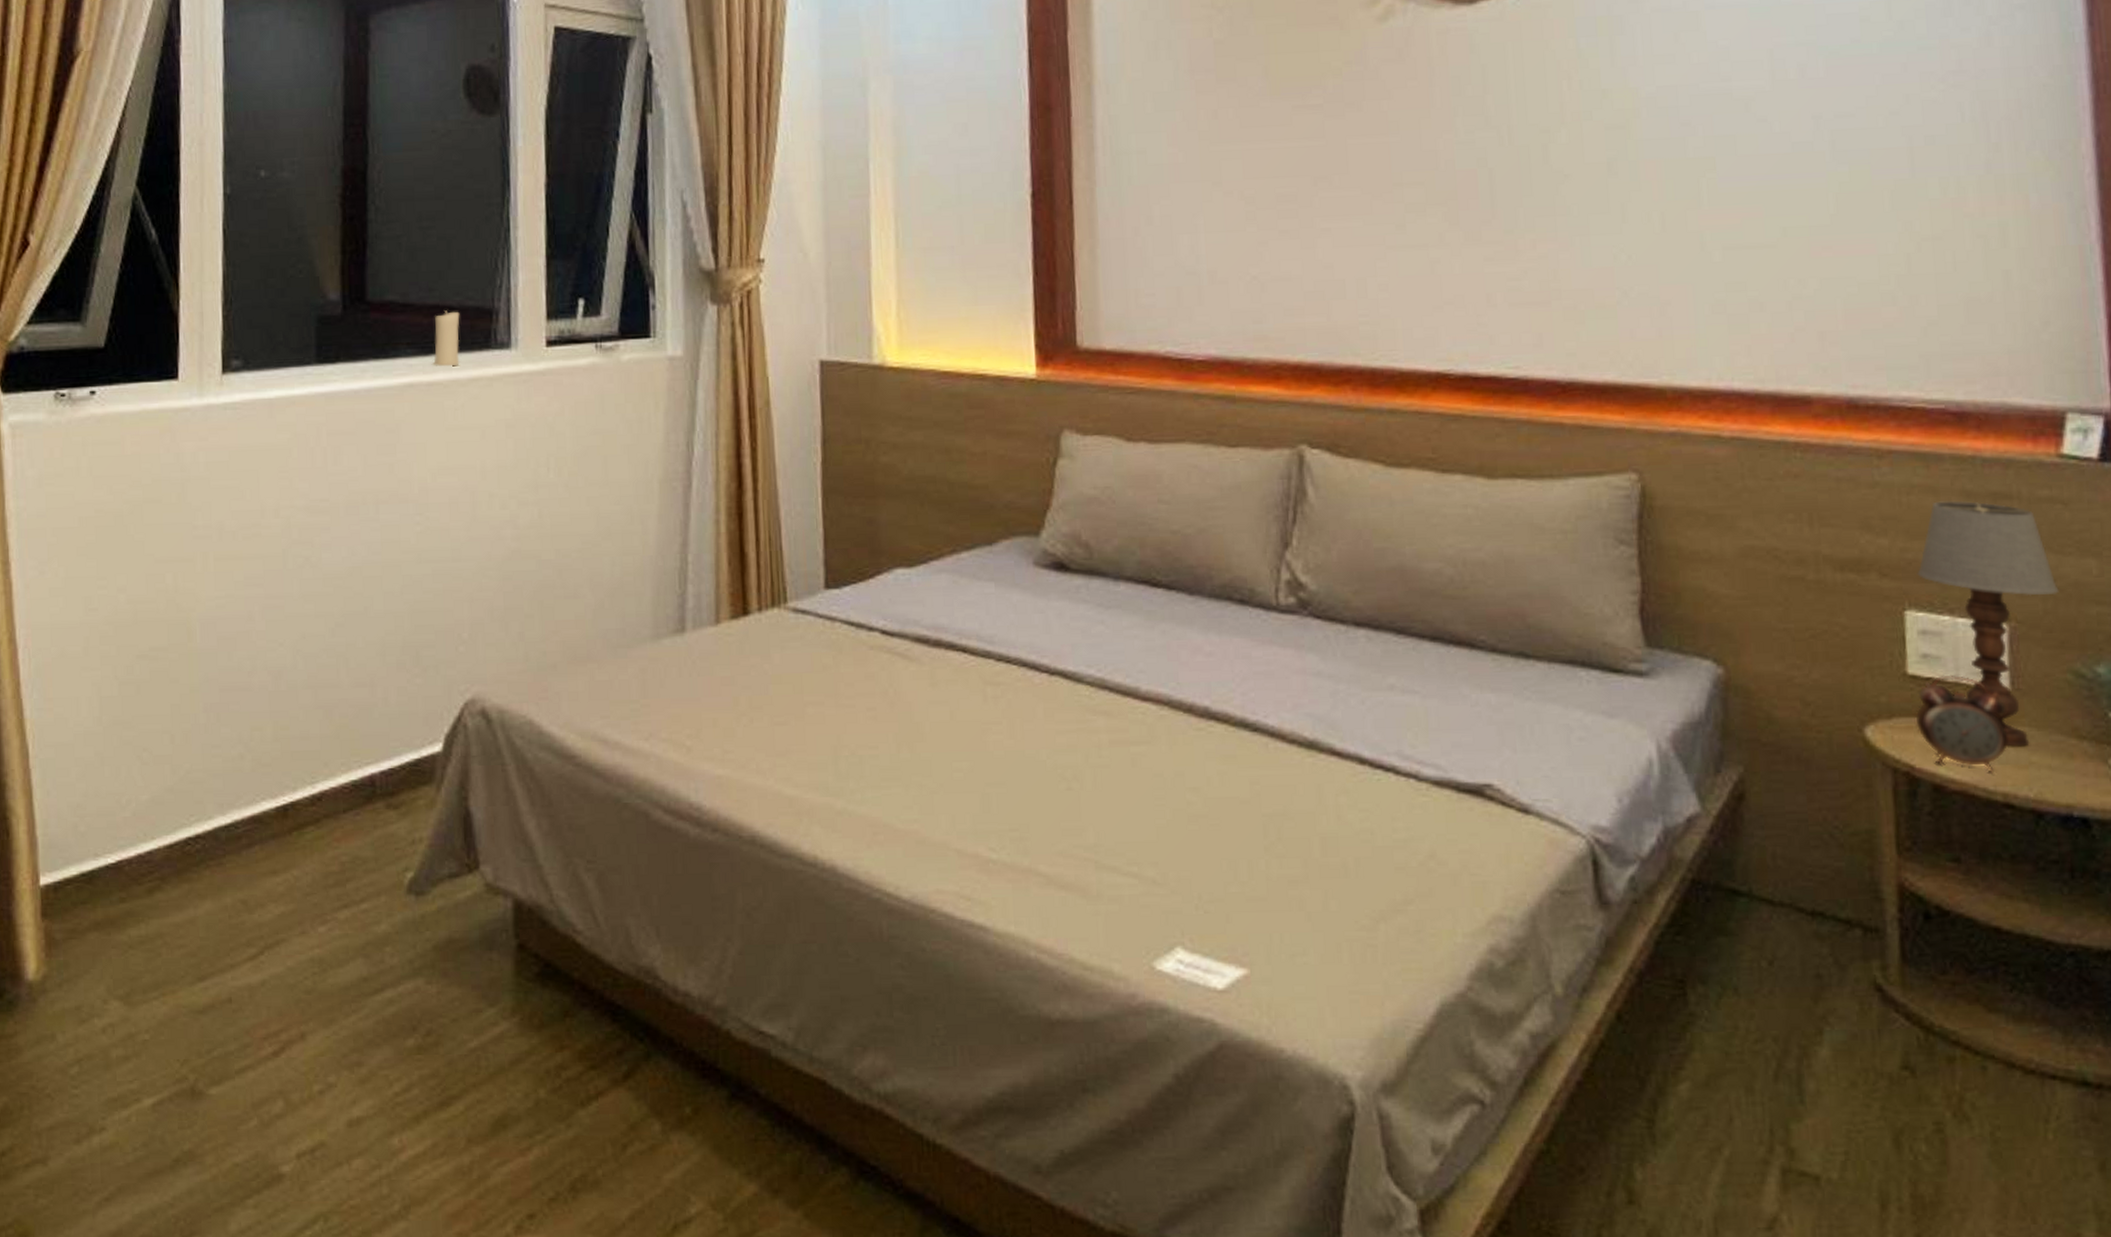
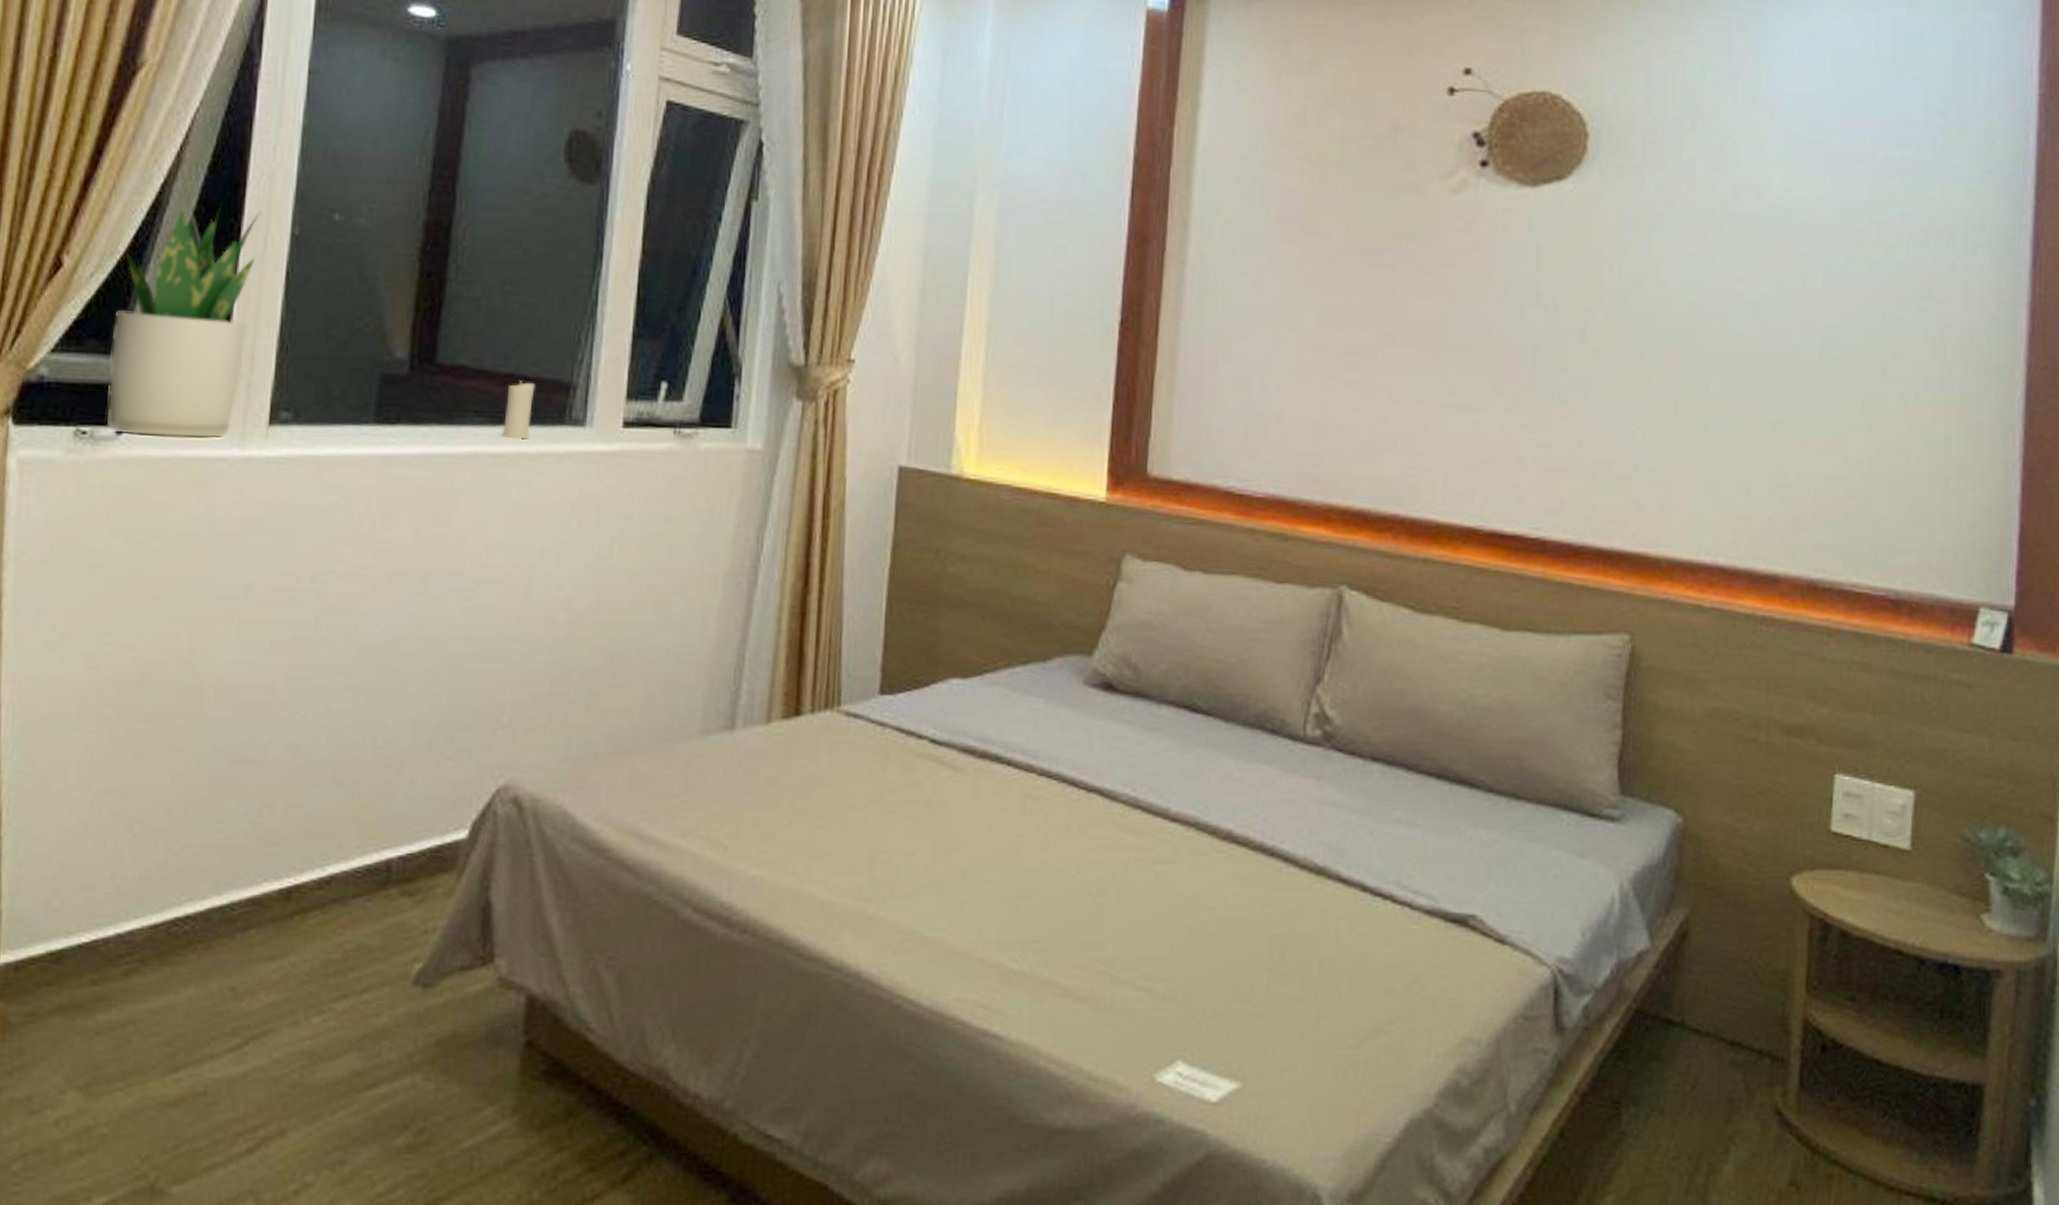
planter: none [78,172,196,393] -> present [107,203,261,438]
alarm clock: present [1915,674,2008,772] -> none [1833,833,1906,922]
table lamp: present [1917,500,2059,747] -> none [1848,678,1958,900]

